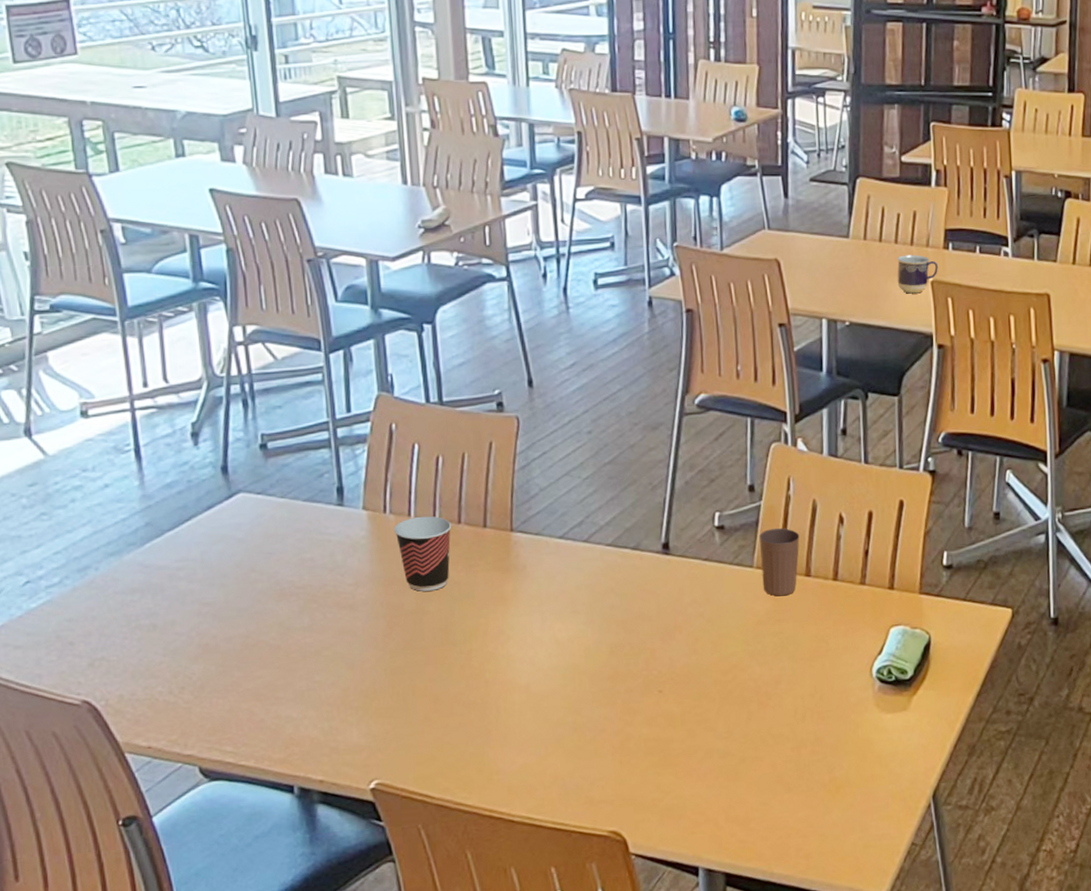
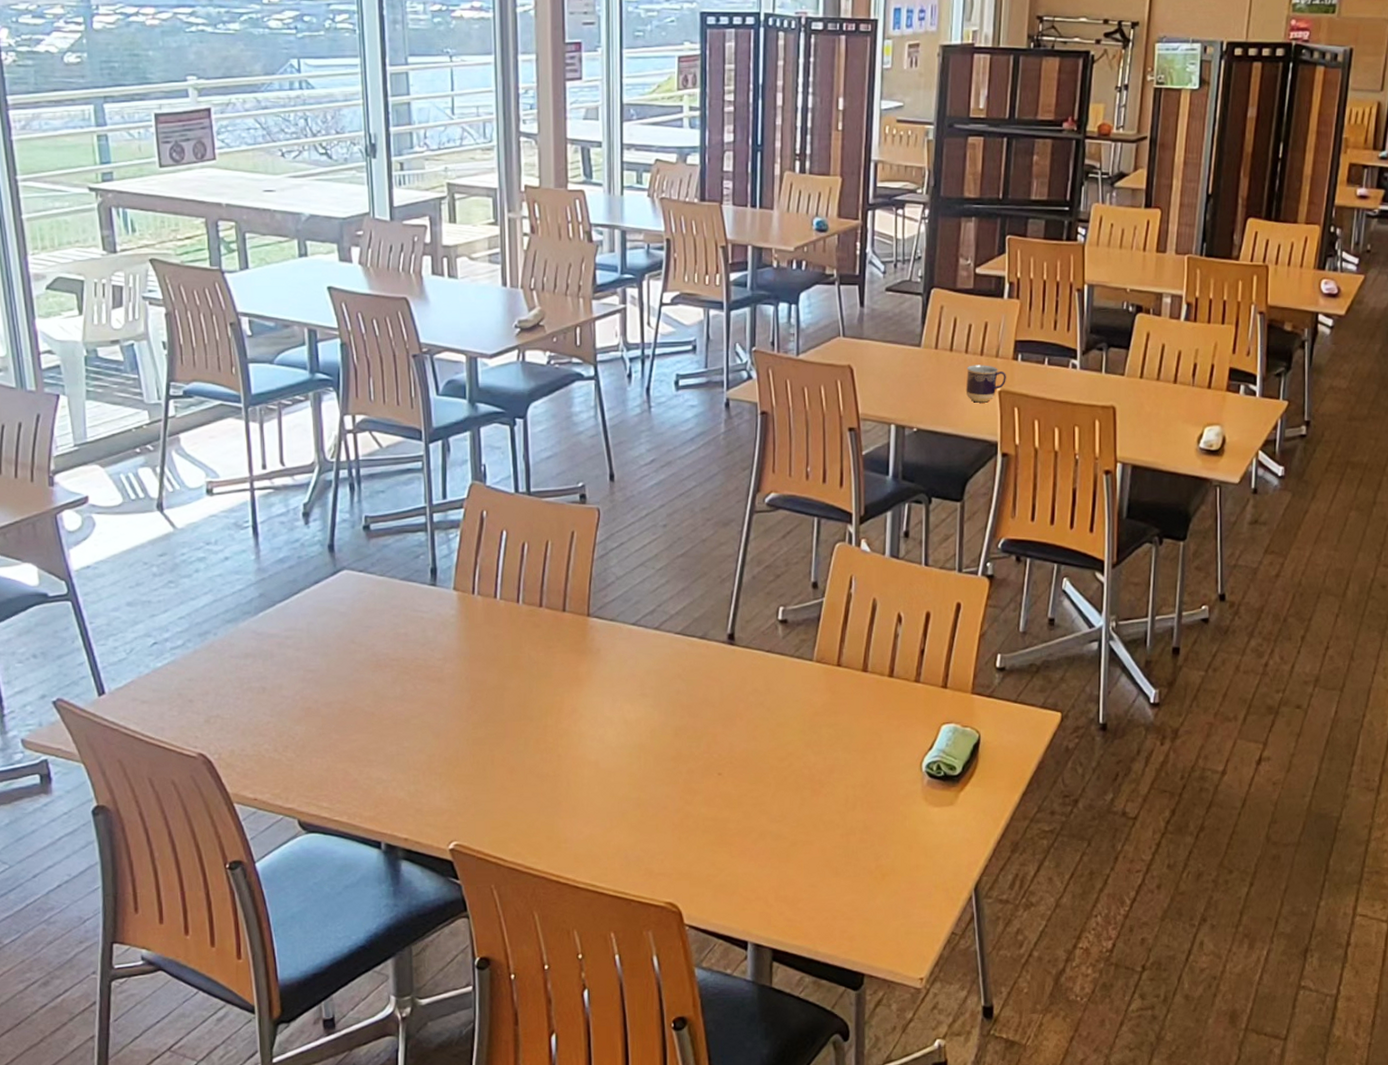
cup: present [394,516,452,591] -> none [481,598,534,669]
cup: present [759,527,800,596] -> none [820,624,859,690]

